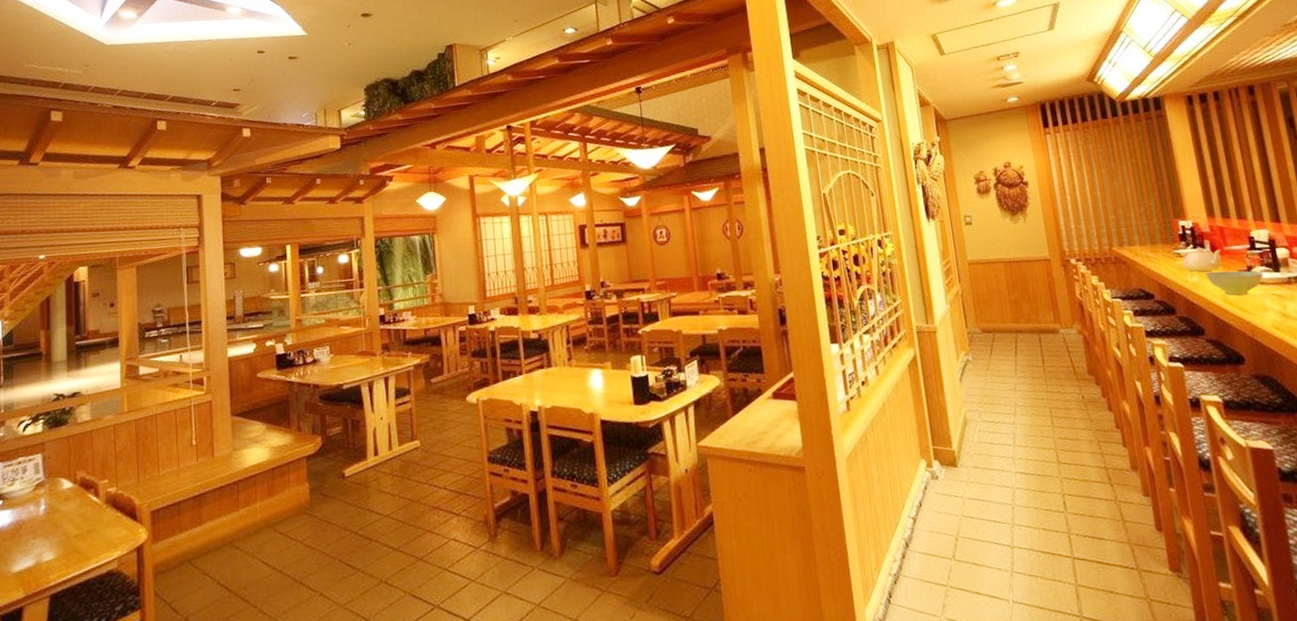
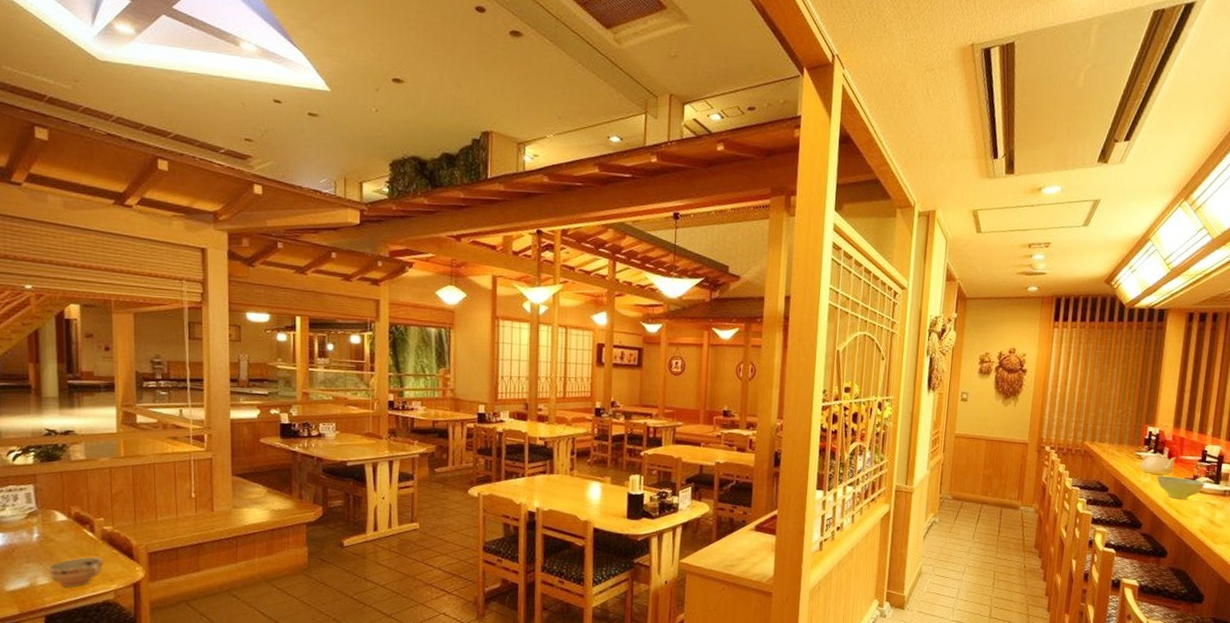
teacup: none [54,523,107,560] -> present [48,557,103,587]

